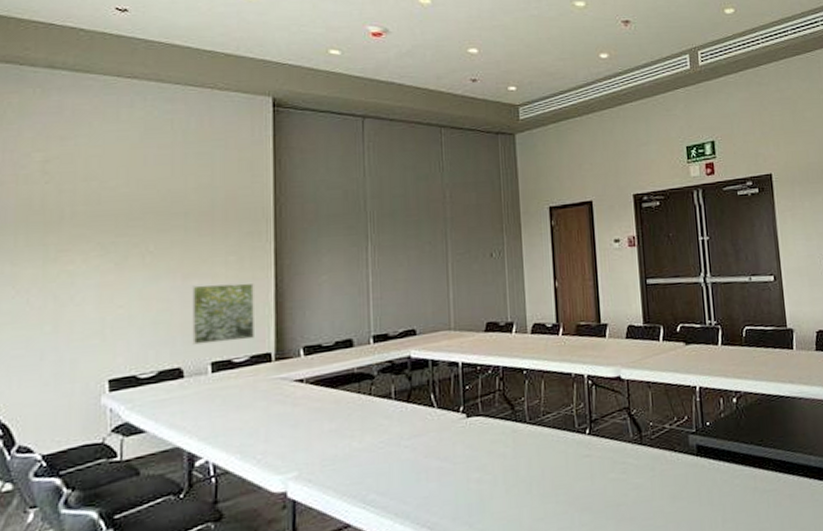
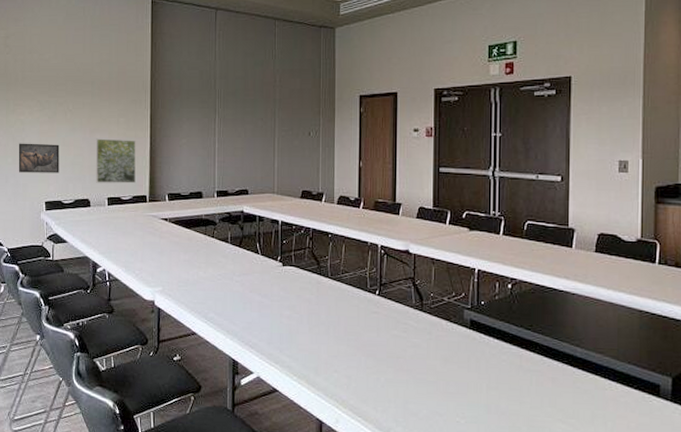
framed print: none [62,299,133,344] -> present [18,143,60,173]

